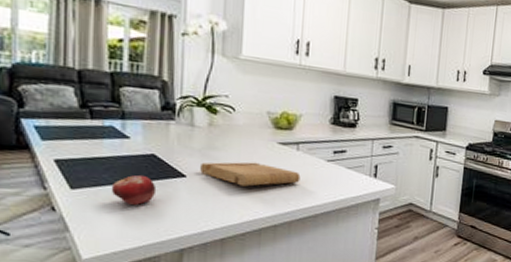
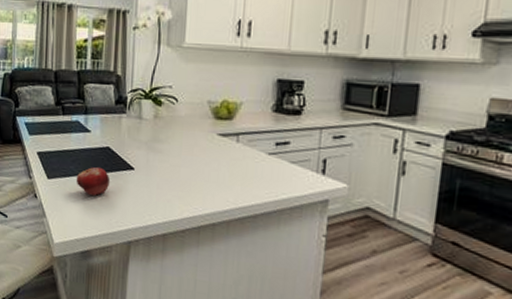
cutting board: present [200,162,301,187] -> none [146,154,240,181]

